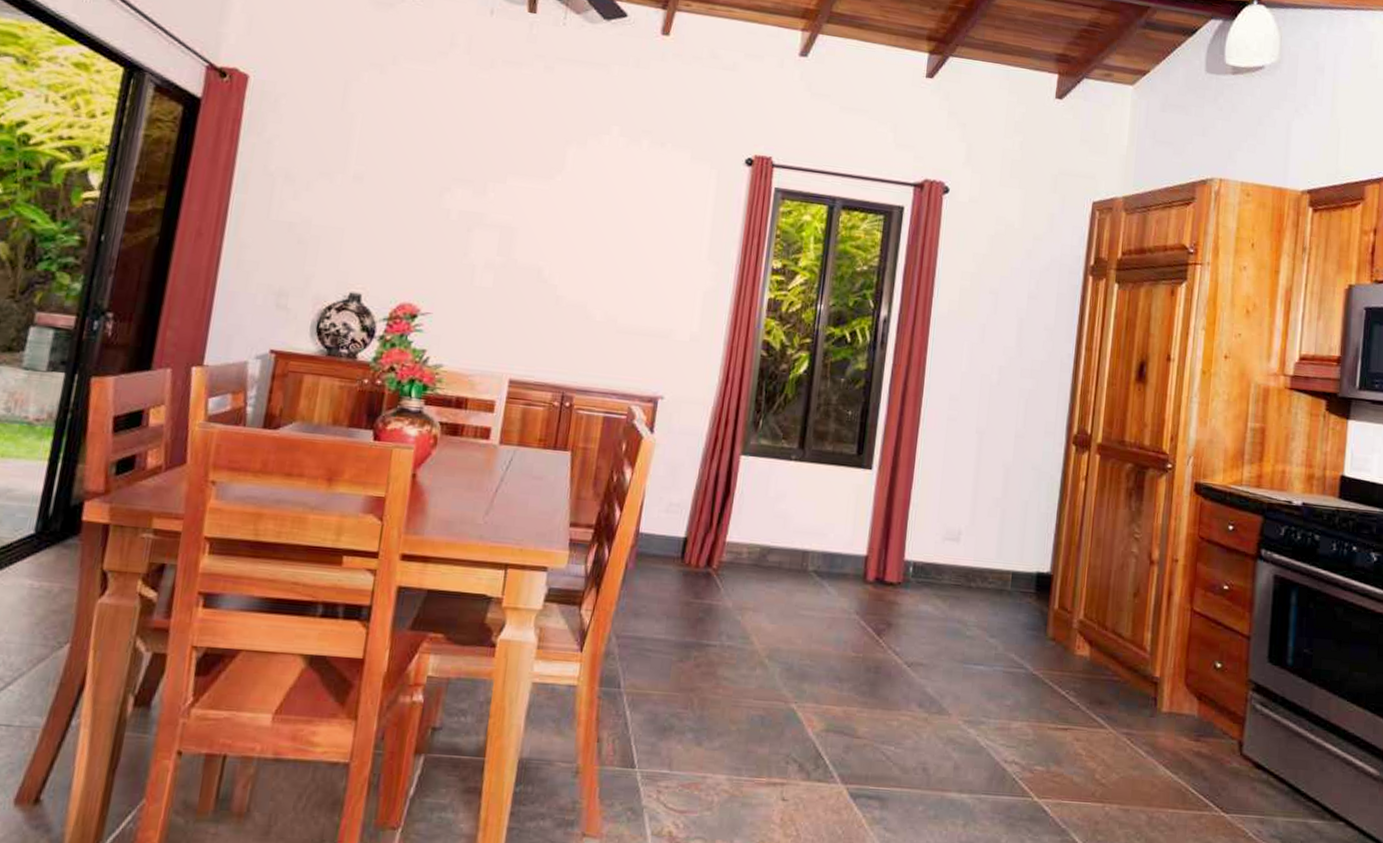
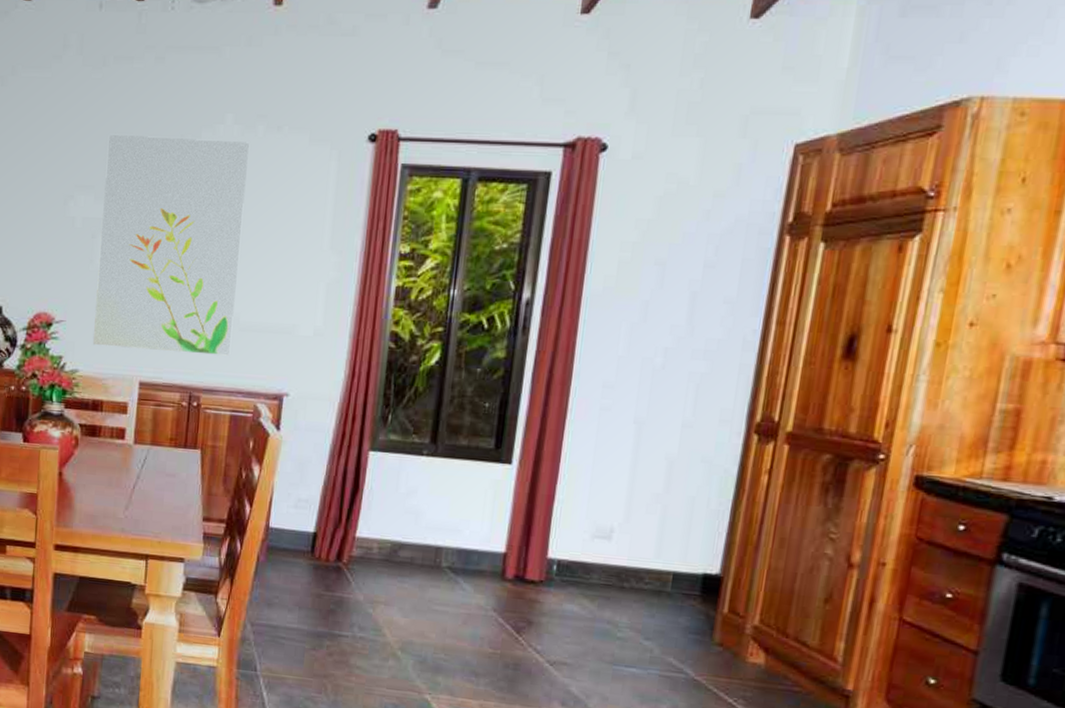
wall art: none [461,132,634,357] -> present [93,134,250,356]

